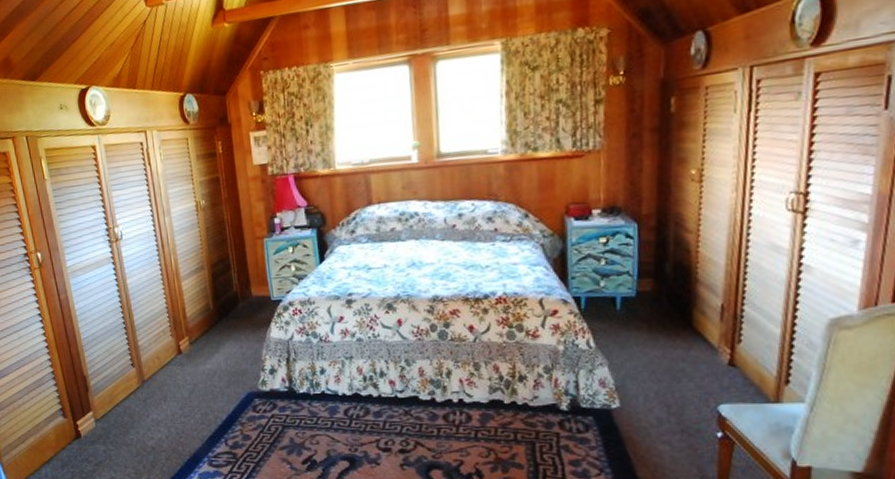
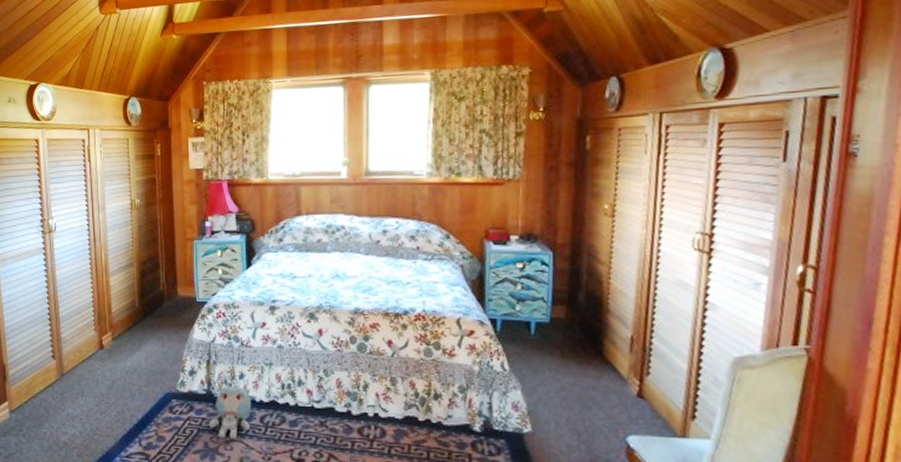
plush toy: none [293,382,335,433] -> present [209,386,252,439]

